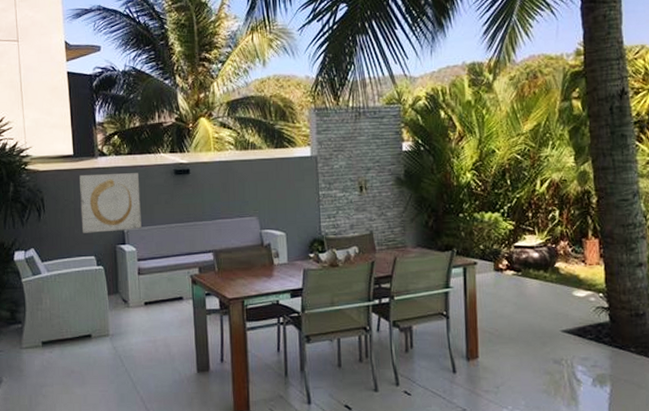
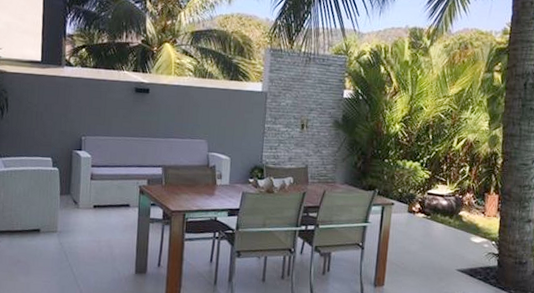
wall art: present [79,173,142,233] -> none [41,80,102,138]

